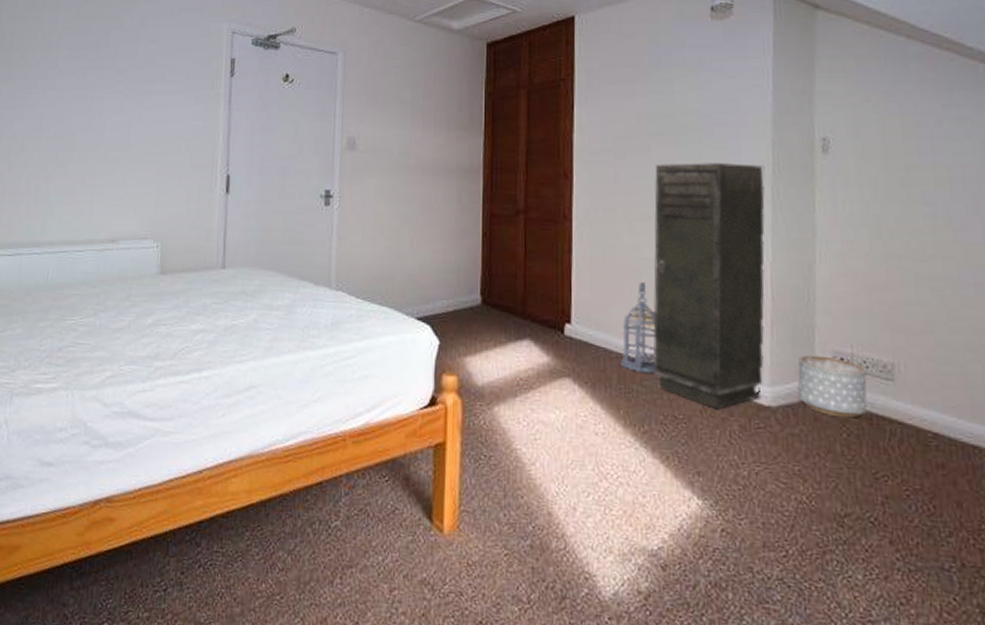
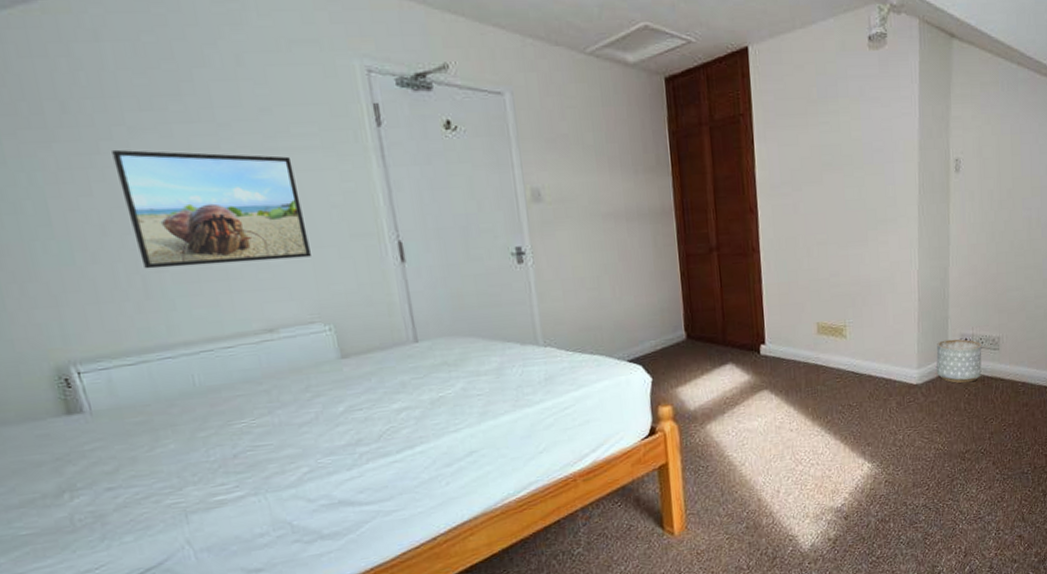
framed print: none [39,86,161,181] -> present [112,149,311,269]
lantern: present [621,281,656,373] -> none [807,299,834,375]
storage cabinet: present [652,163,765,410] -> none [827,187,914,394]

